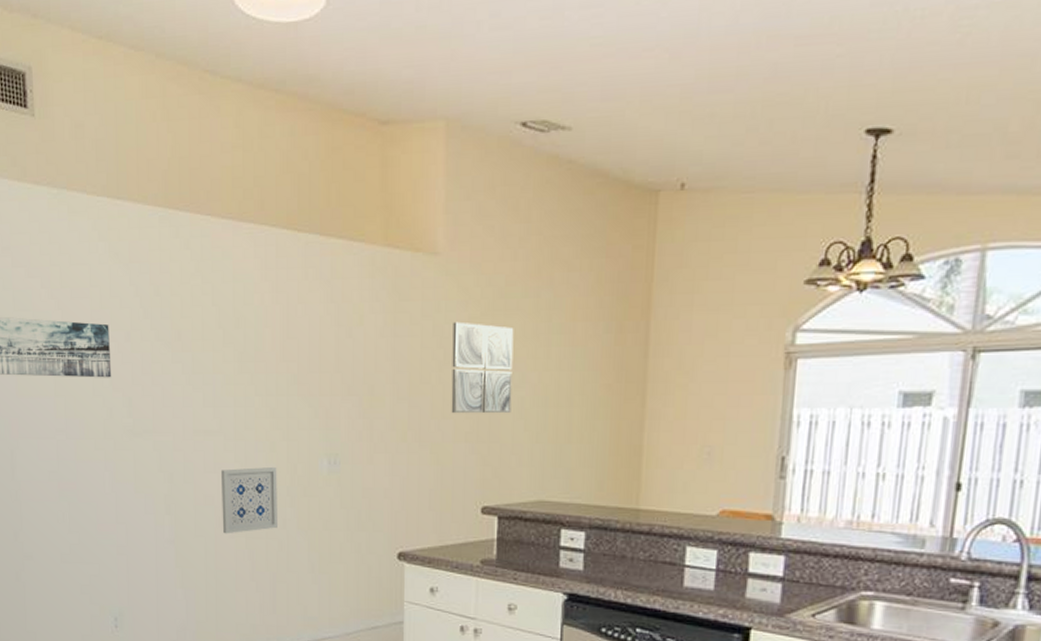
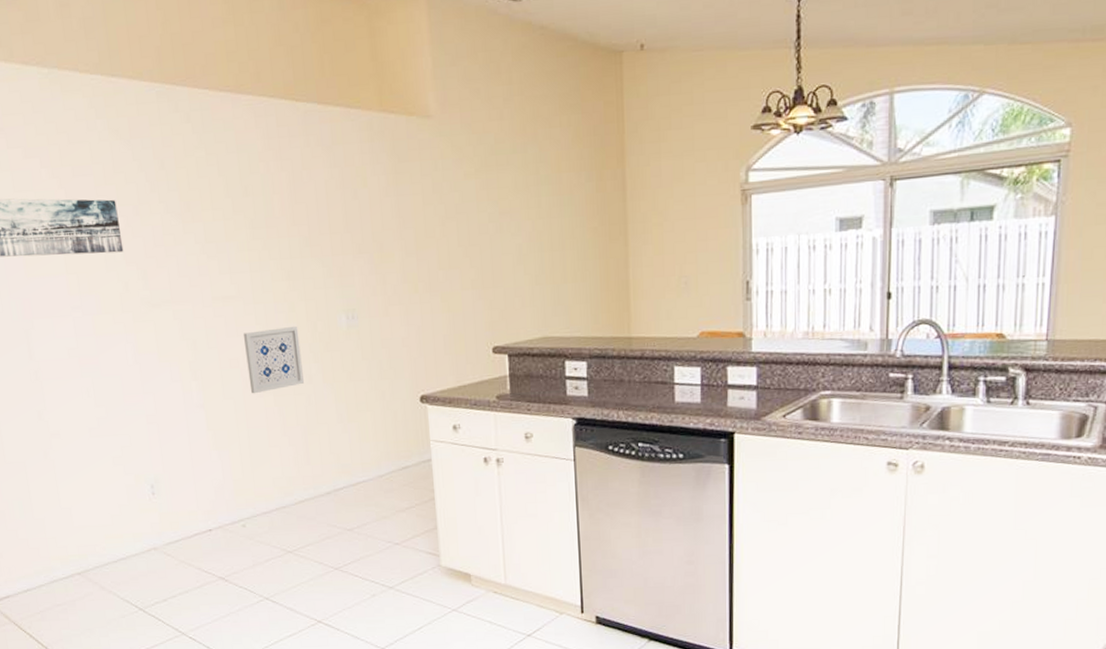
wall art: present [451,321,514,414] -> none [450,178,511,264]

